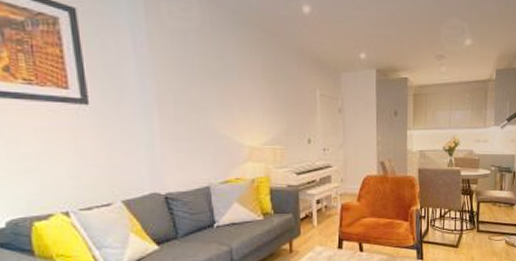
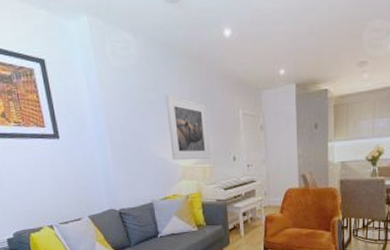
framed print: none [232,65,282,141] -> present [165,94,210,161]

